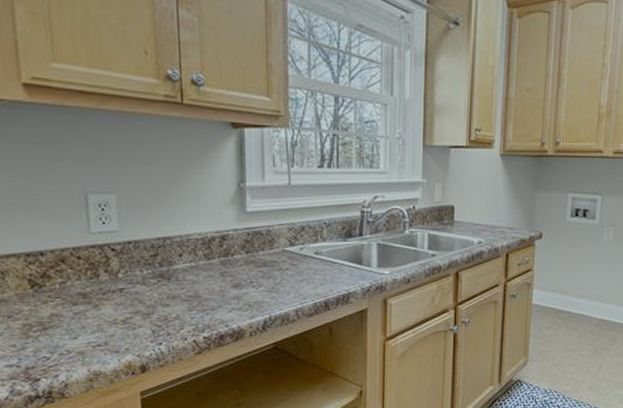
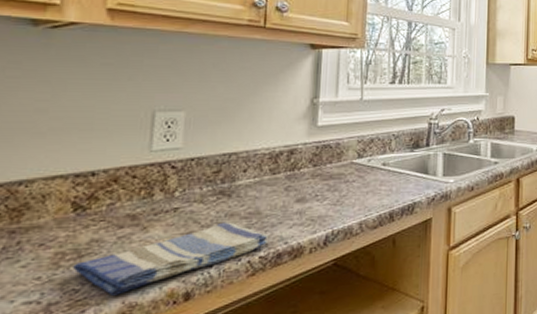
dish towel: none [40,304,211,364] -> present [73,222,269,296]

